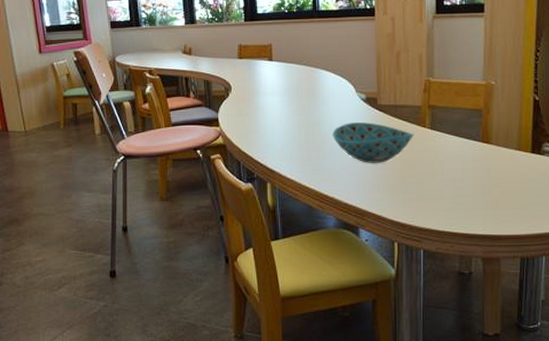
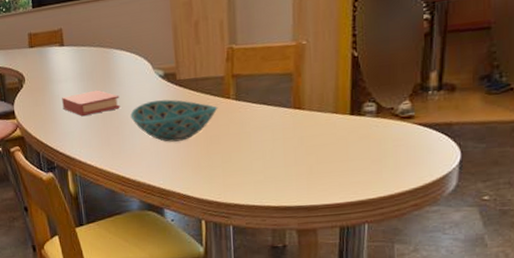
book: none [267,106,323,131] -> present [62,90,120,117]

